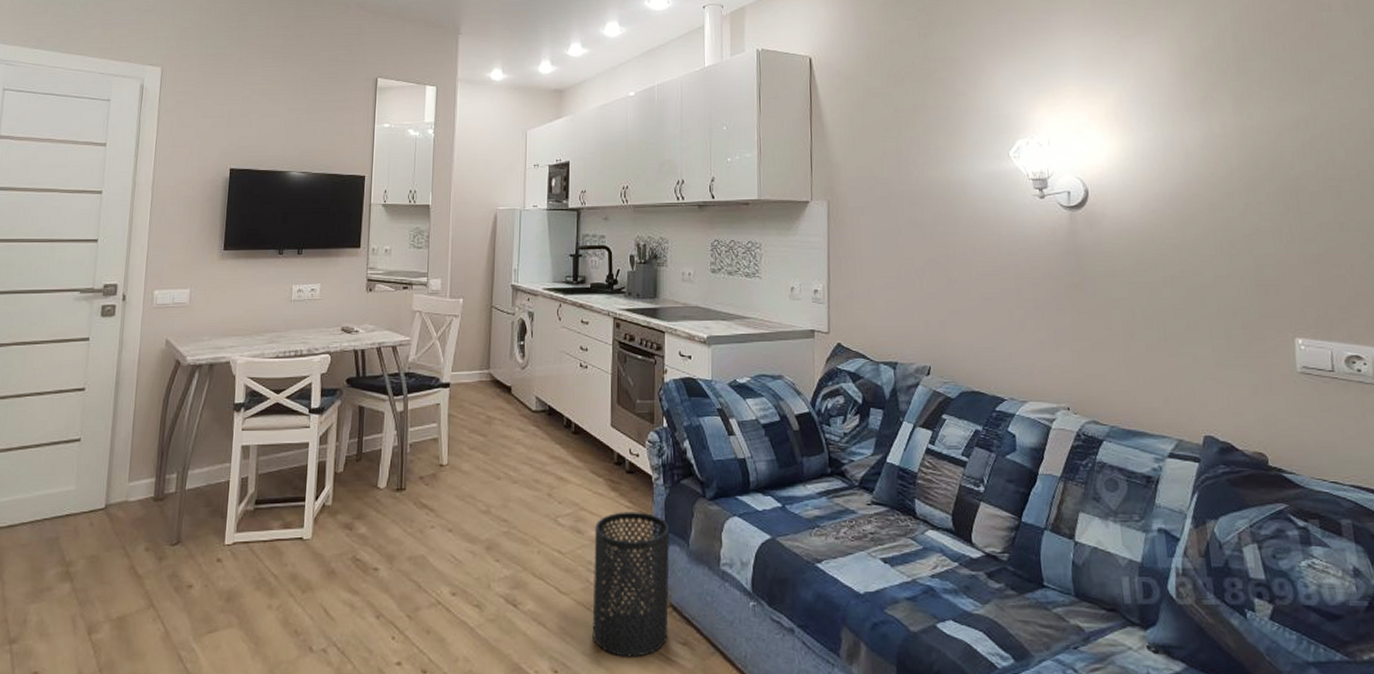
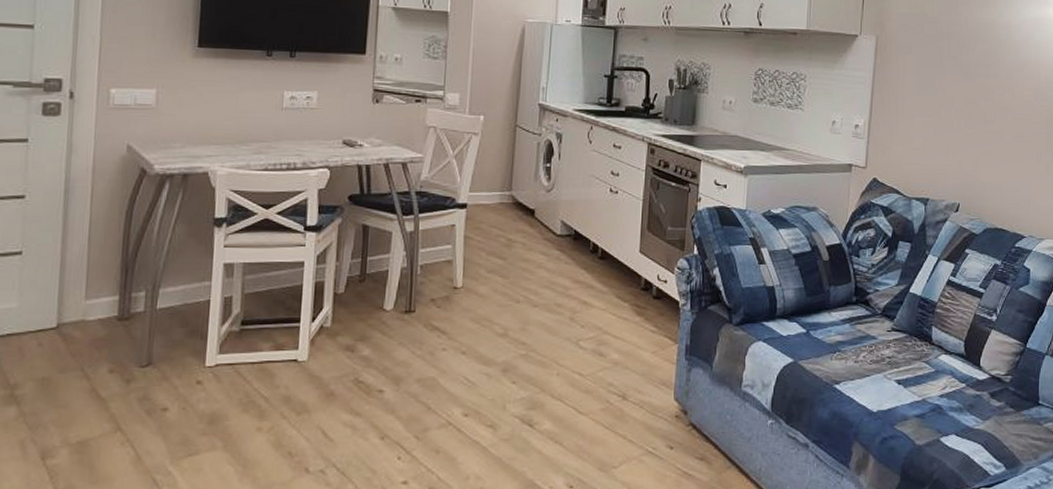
trash can: present [592,512,669,657] -> none [610,336,694,472]

